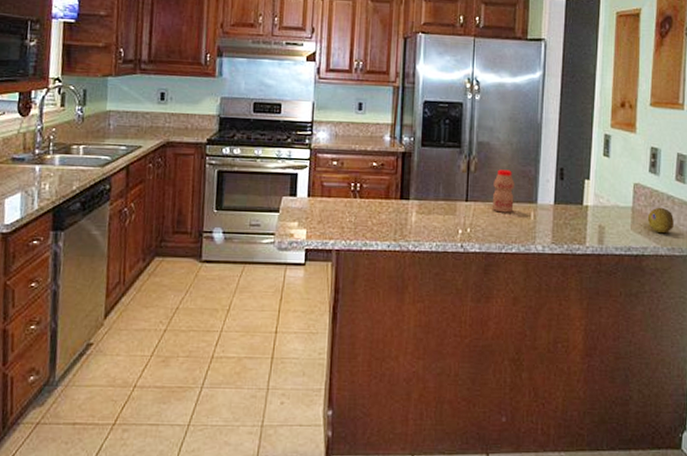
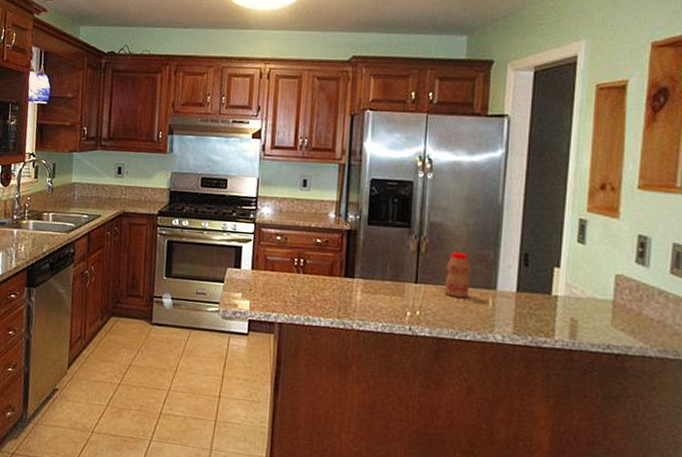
fruit: present [647,207,674,234] -> none [632,302,667,333]

